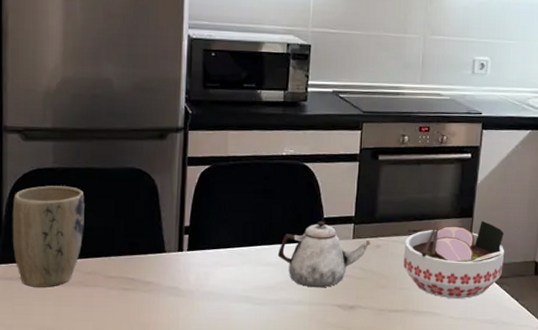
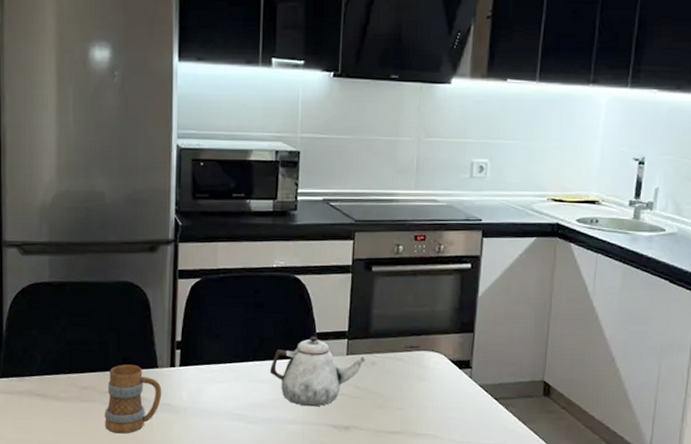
plant pot: present [12,185,85,287] -> none [12,300,80,402]
mug: none [109,249,169,317] -> present [105,364,162,434]
bowl: present [403,221,505,299] -> none [400,337,510,421]

